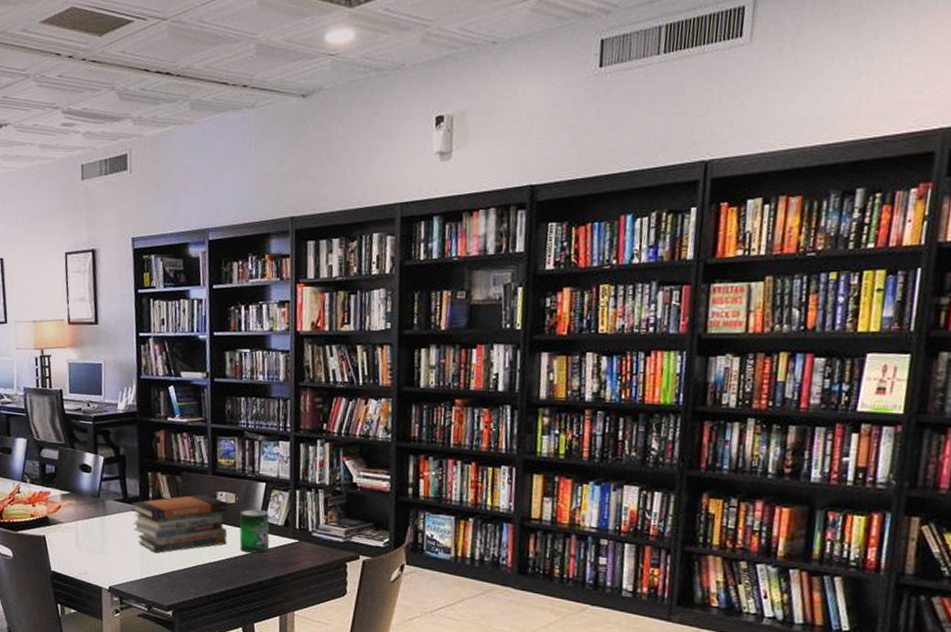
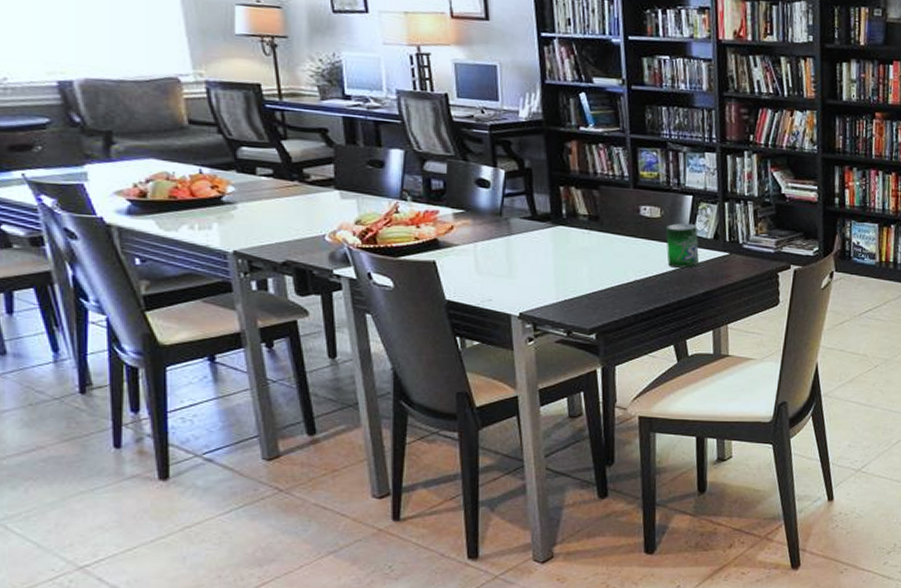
book stack: present [131,494,227,554] -> none [541,209,654,274]

